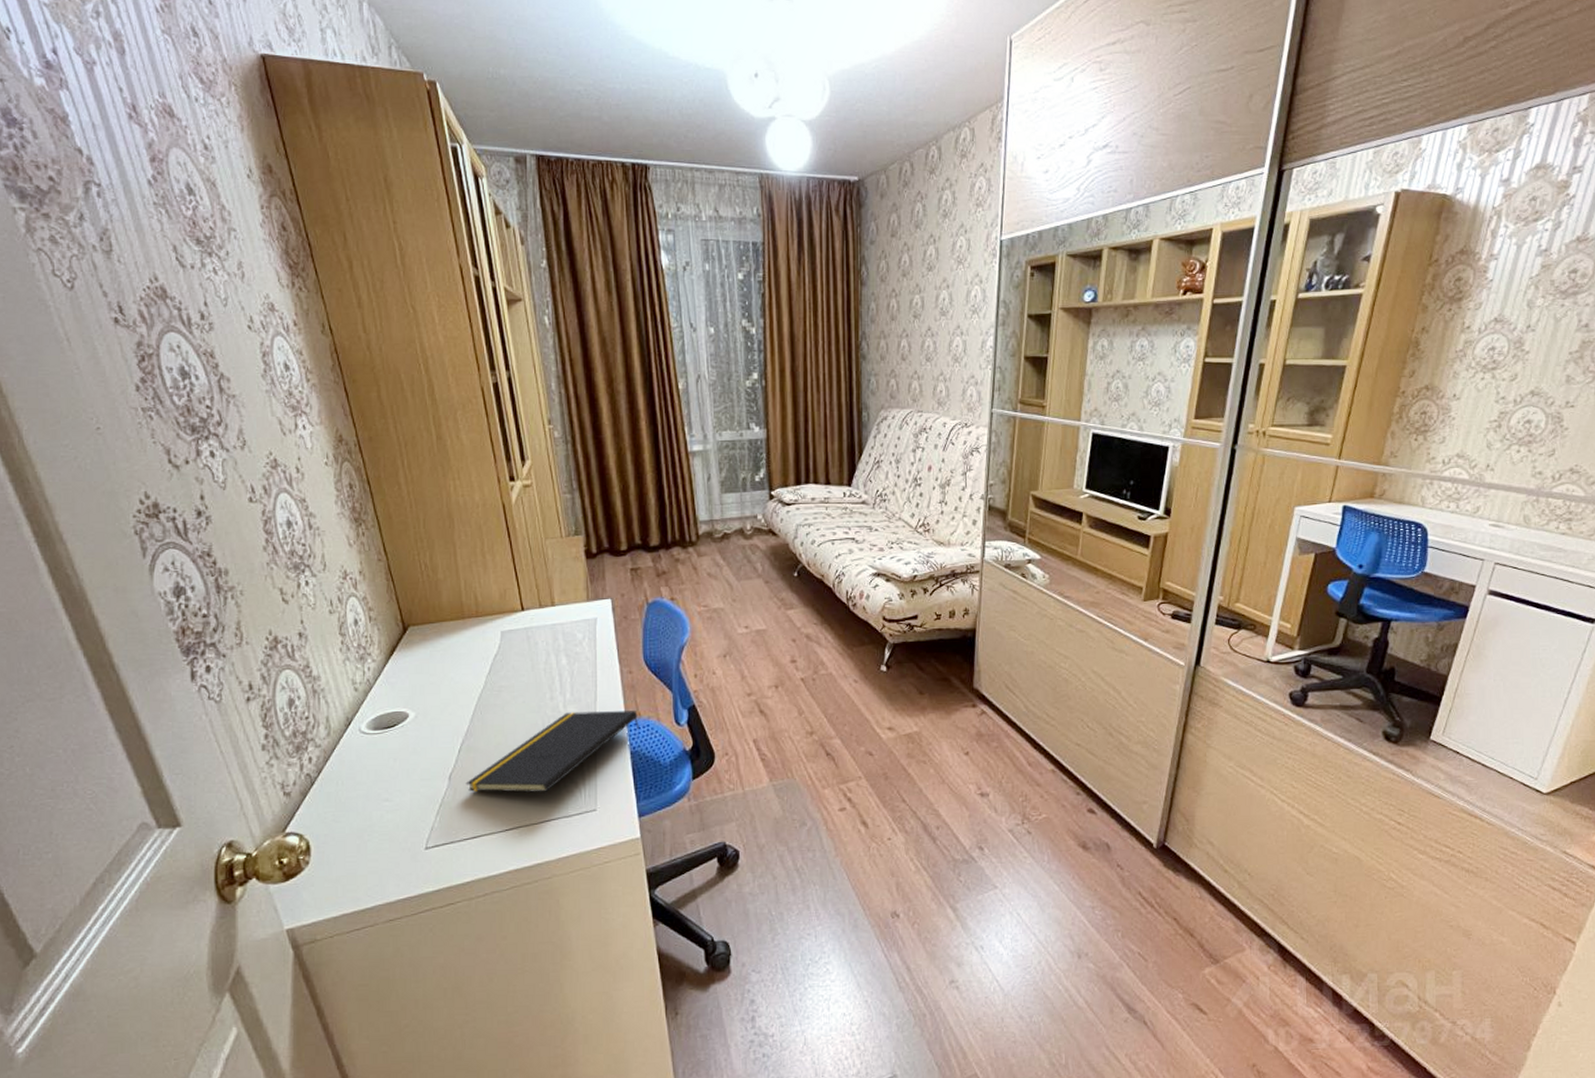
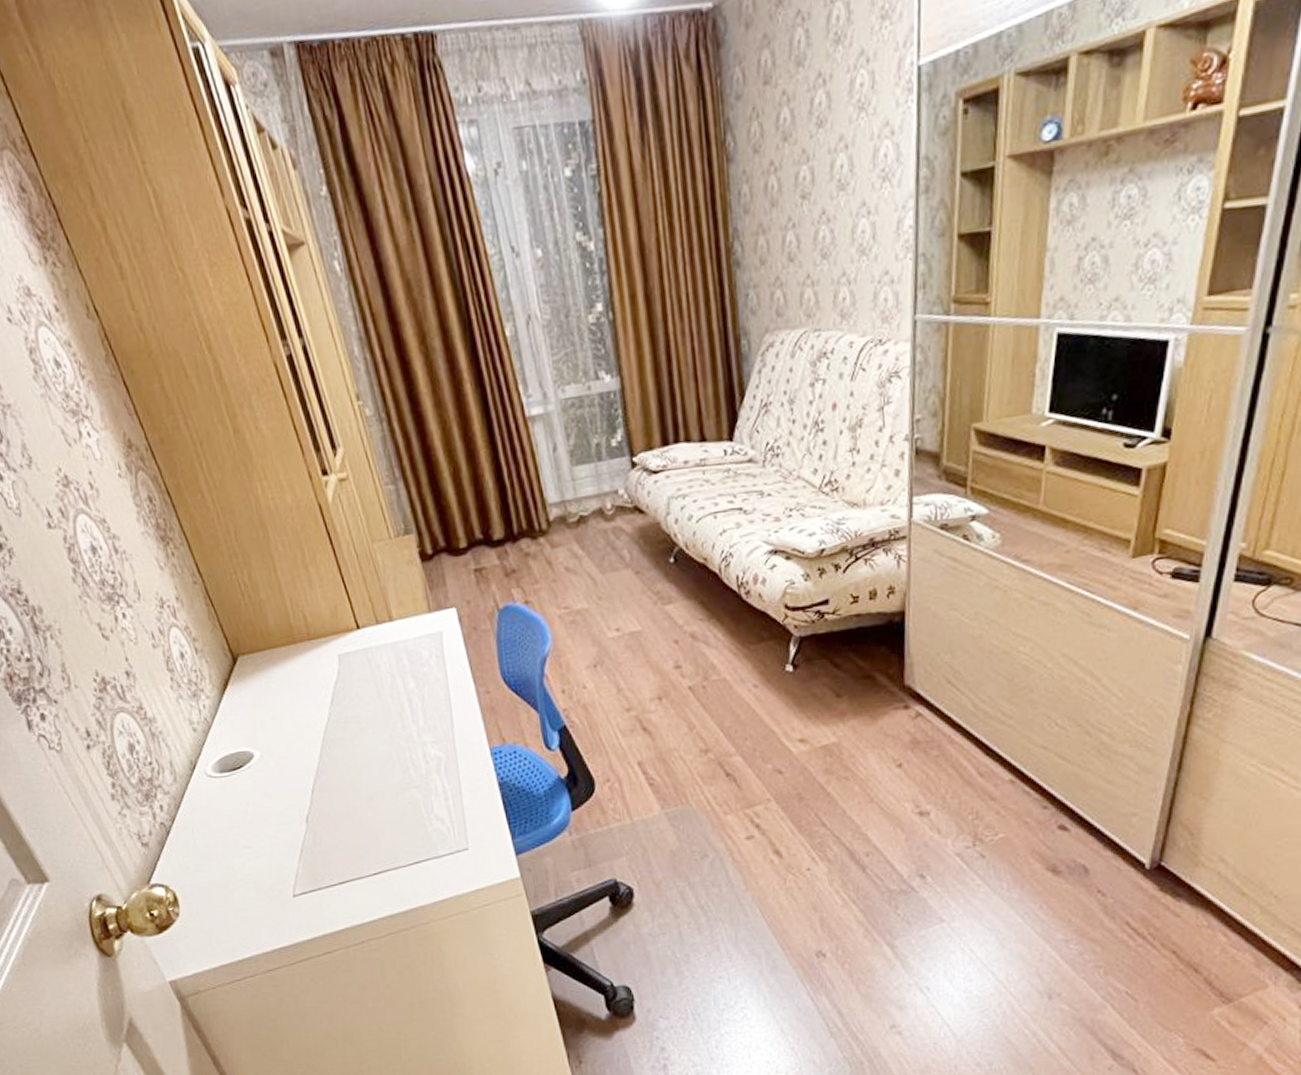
notepad: present [465,711,639,793] -> none [324,736,506,834]

